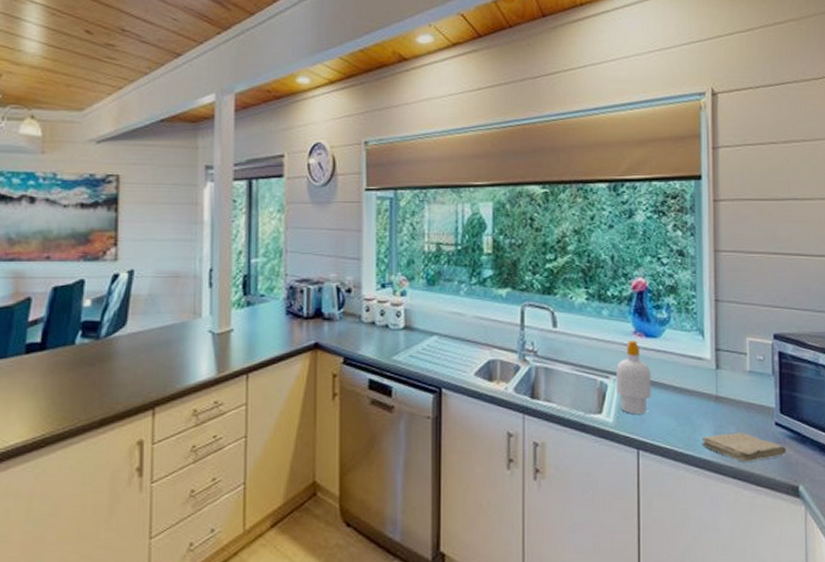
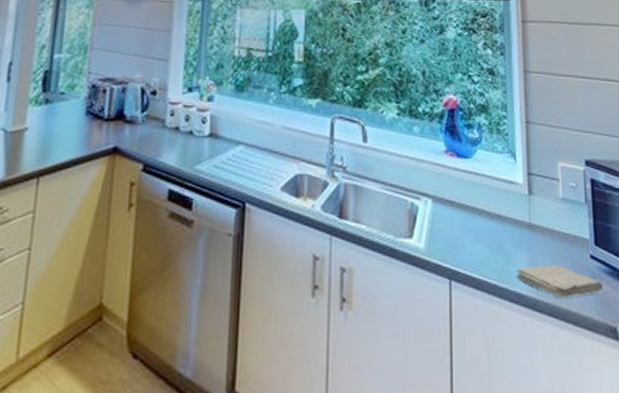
soap bottle: present [616,341,651,414] -> none [427,160,463,241]

